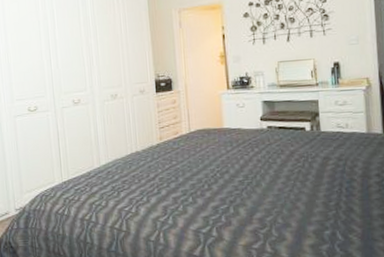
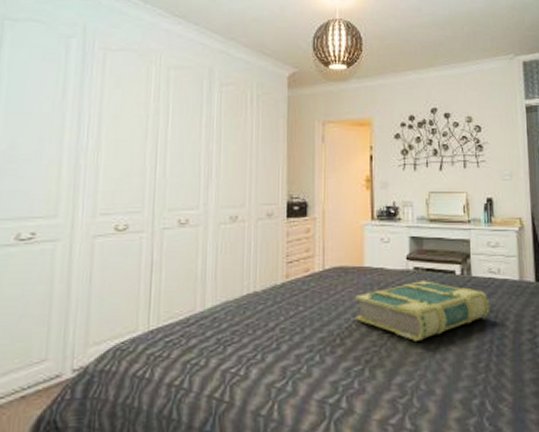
book: none [218,137,339,186] -> present [355,281,491,341]

